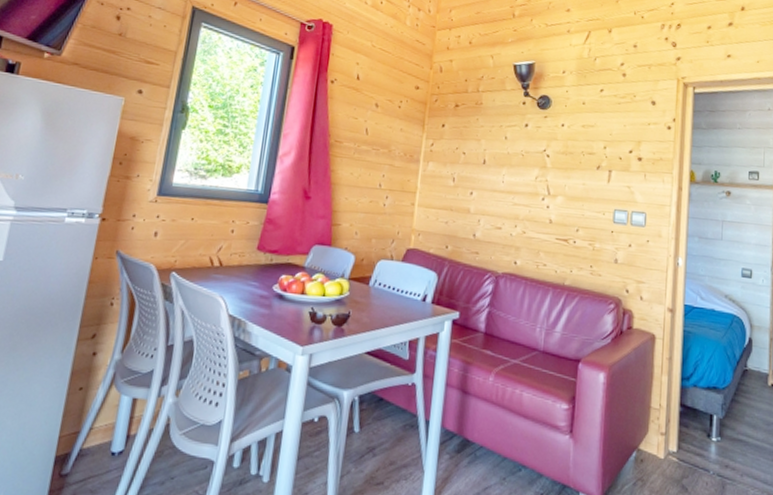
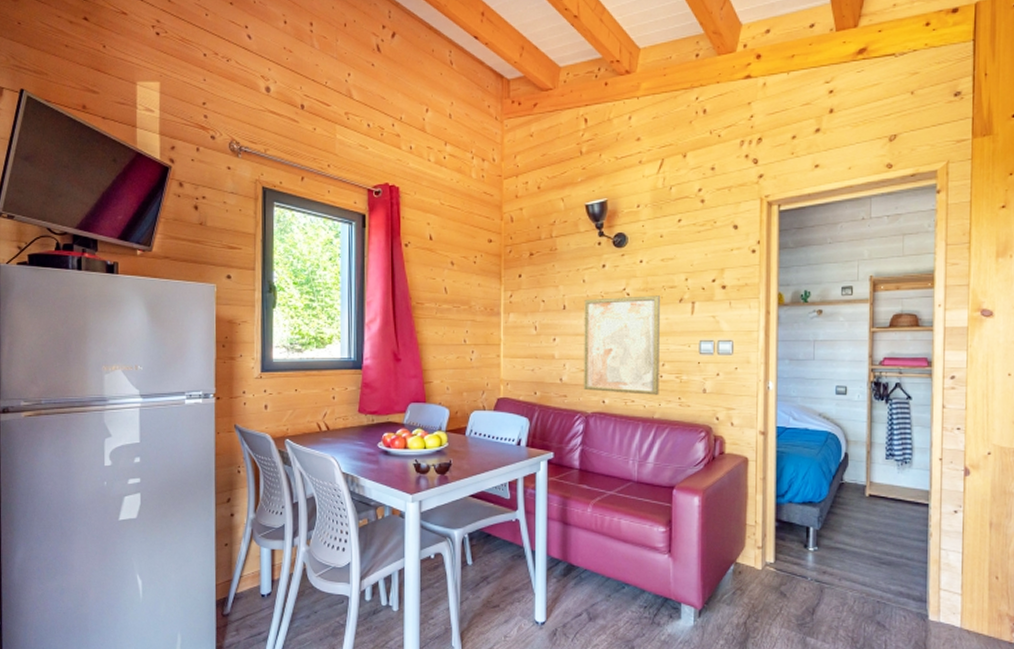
wall art: none [495,156,579,262] -> present [583,295,660,396]

